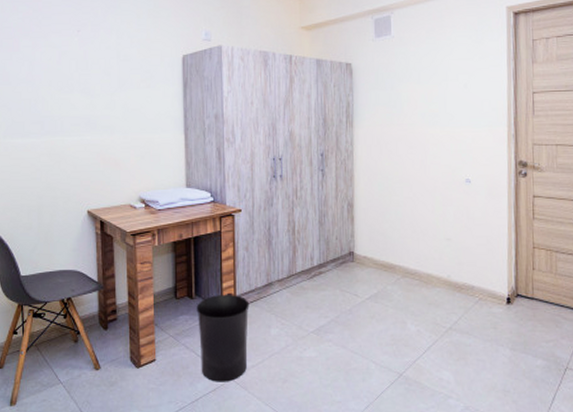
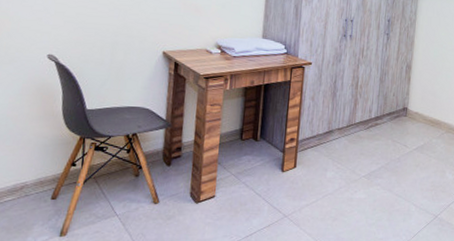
waste bin: present [196,294,250,382] -> none [258,138,310,219]

